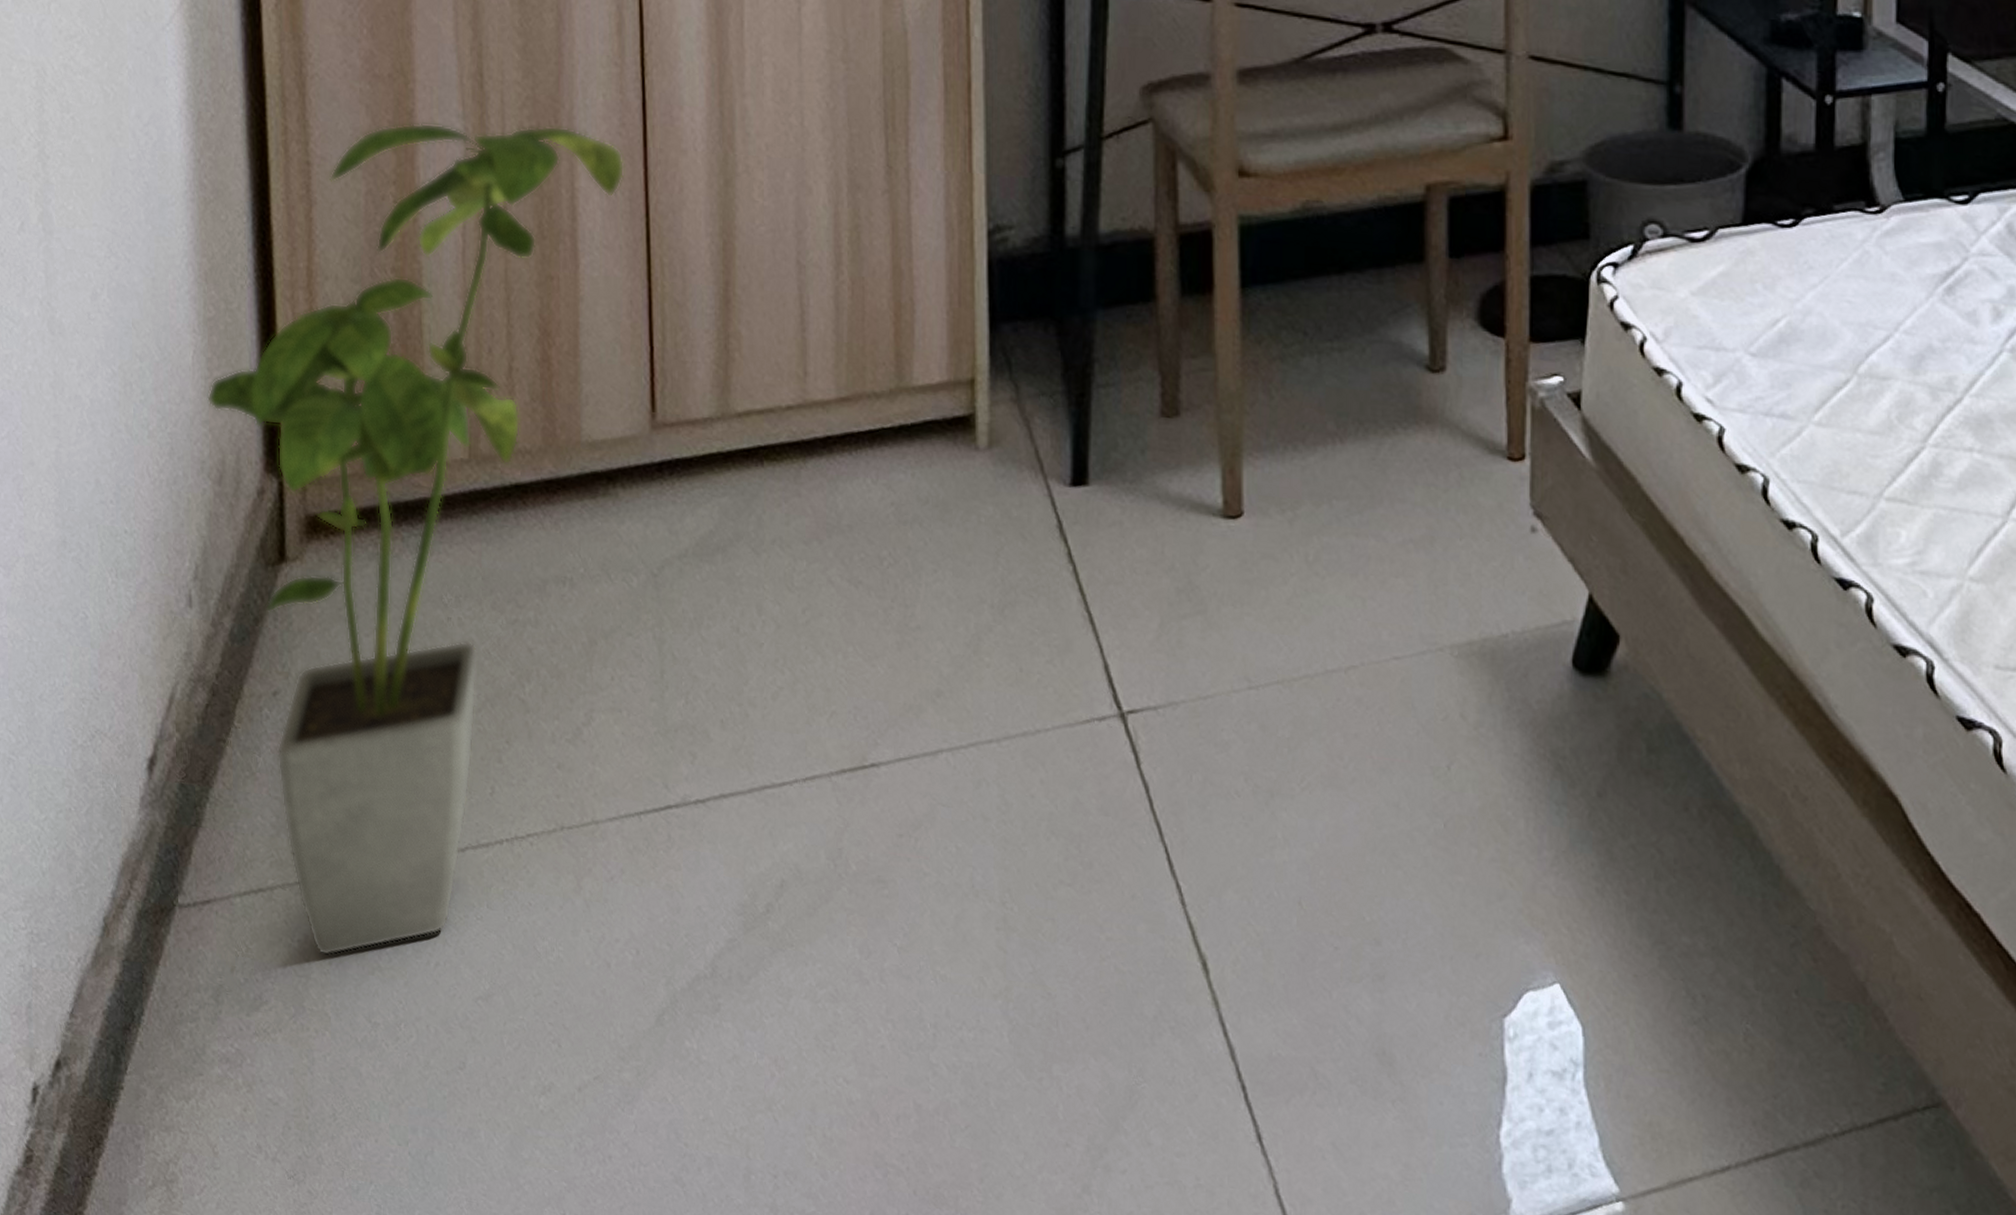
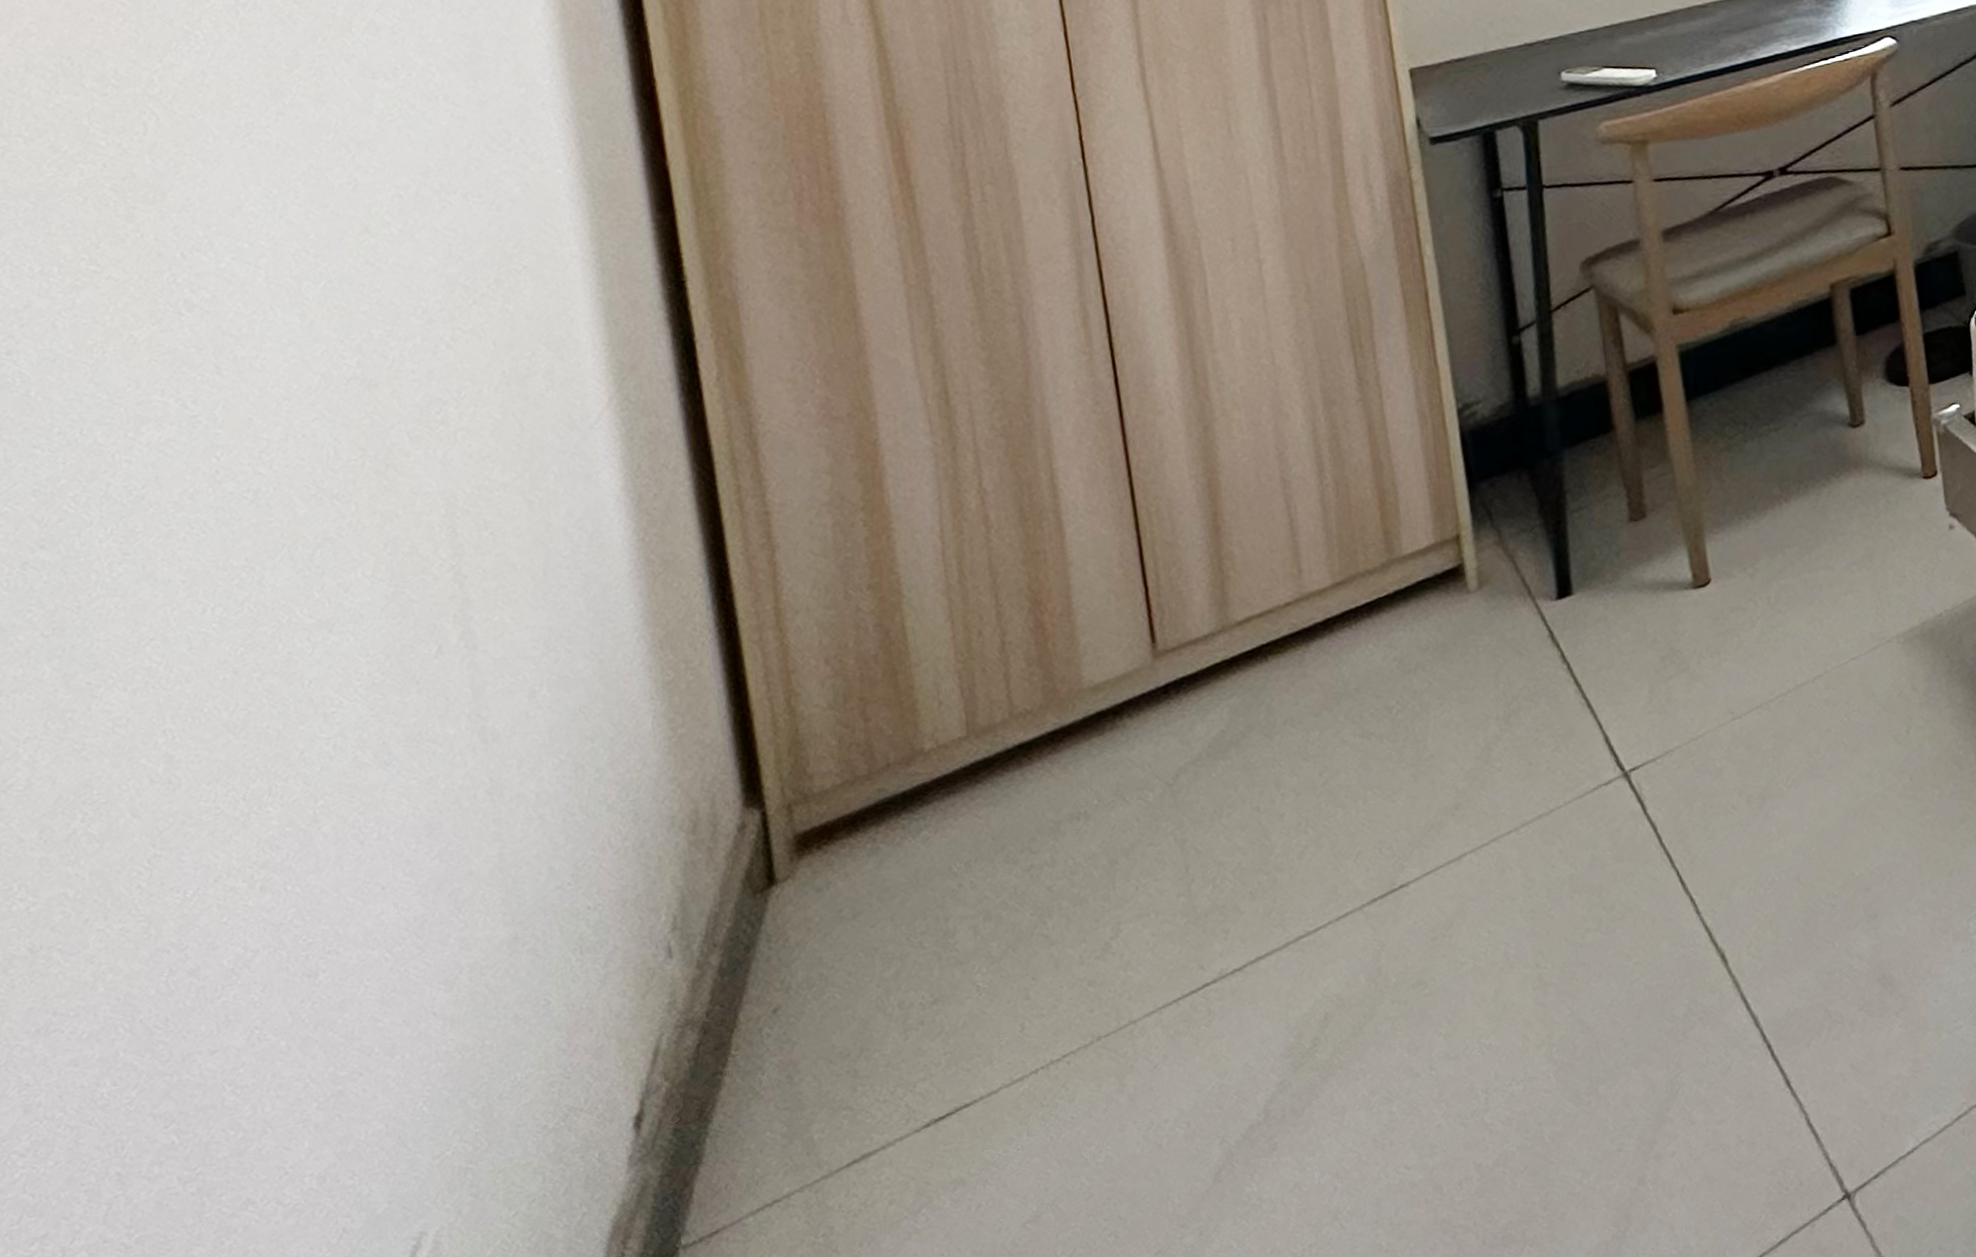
house plant: present [207,122,625,957] -> none [672,417,1103,1241]

